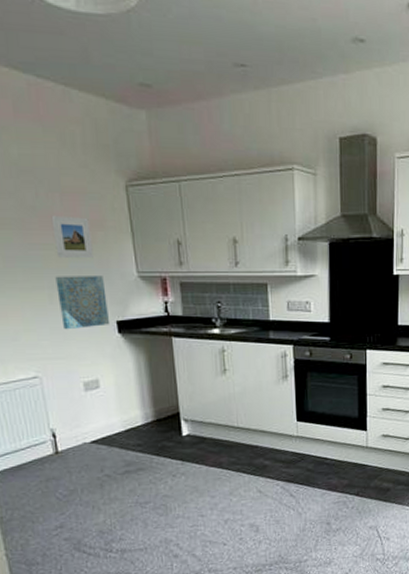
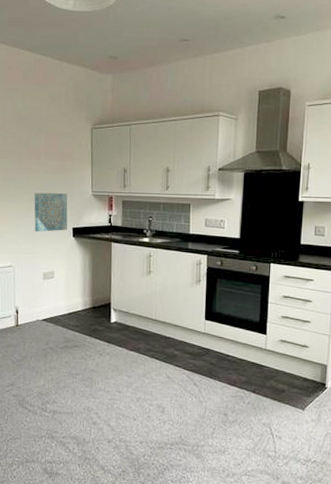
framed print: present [51,215,94,259] -> none [37,149,63,181]

